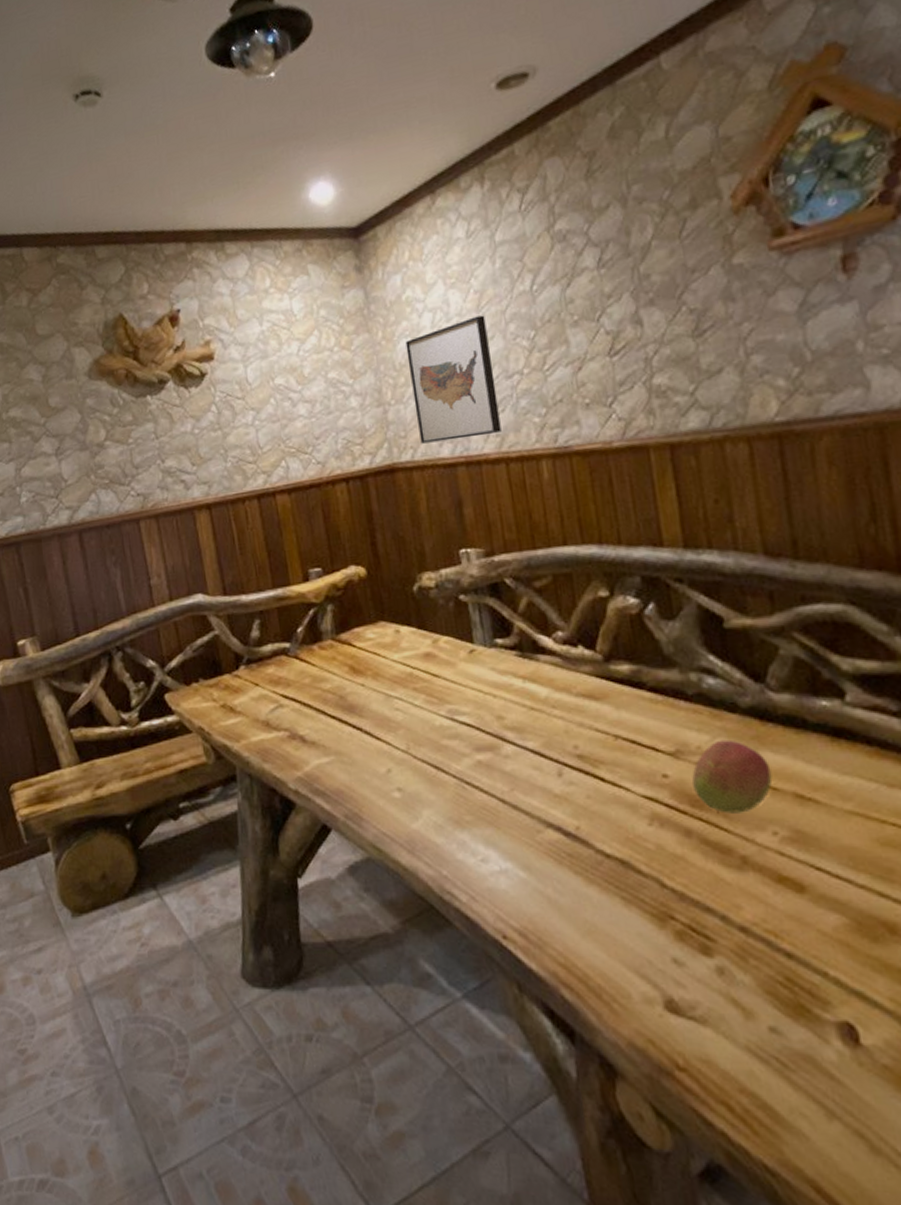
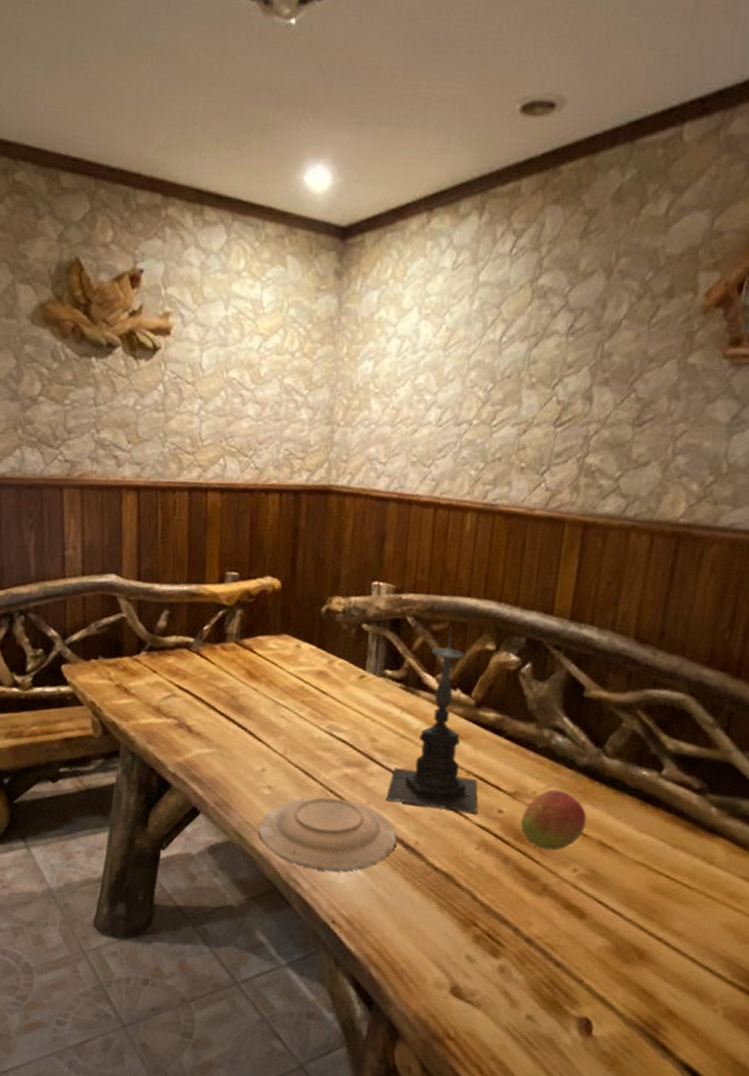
plate: none [397,790,554,876] -> present [258,797,397,871]
wall art: present [405,315,502,444] -> none [360,354,450,477]
candle holder: none [529,579,639,784] -> present [385,626,478,814]

